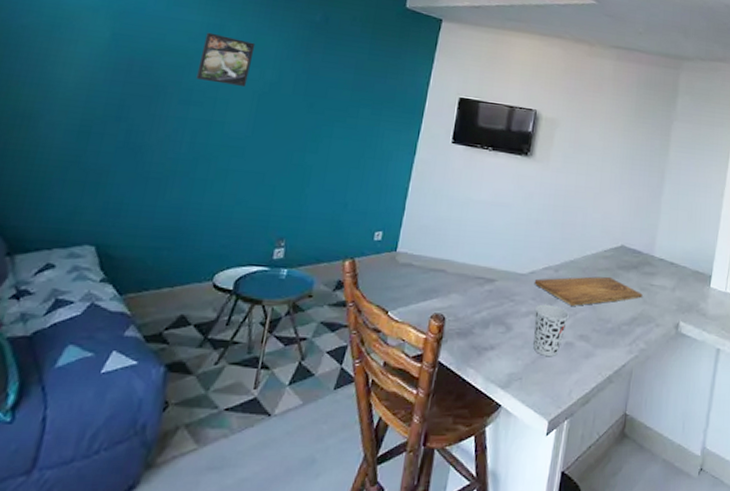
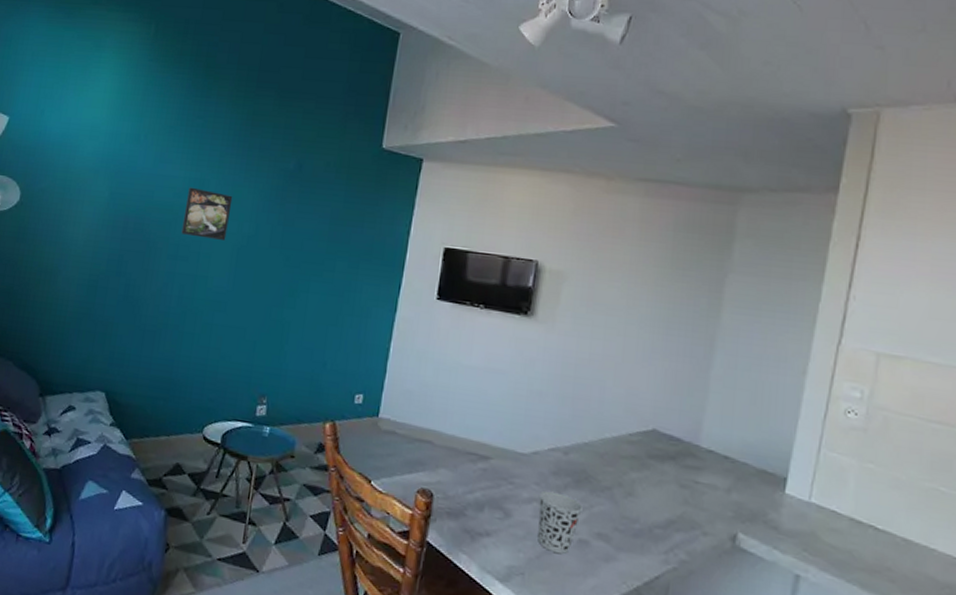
cutting board: present [534,276,643,306] -> none [538,460,684,498]

